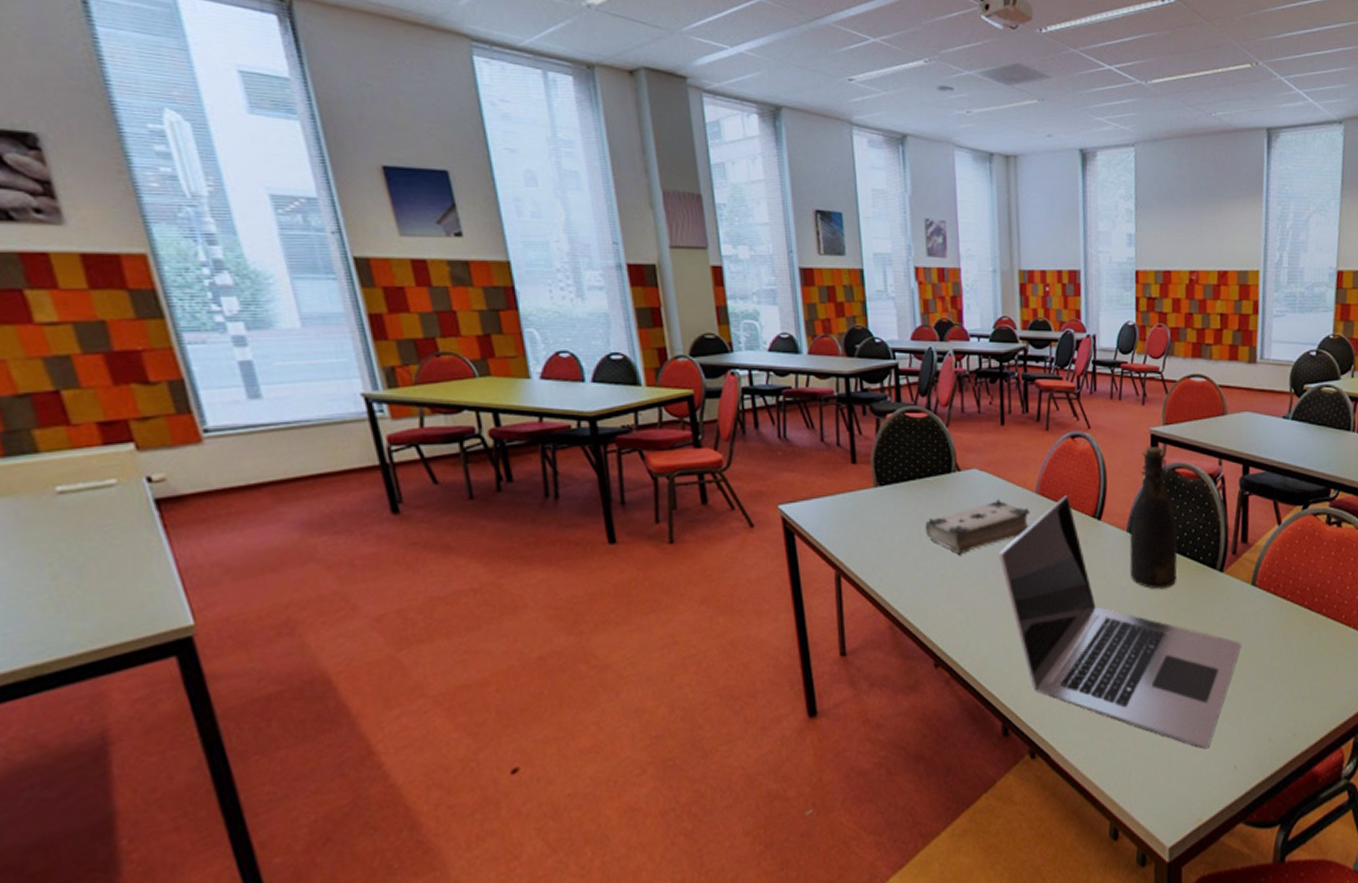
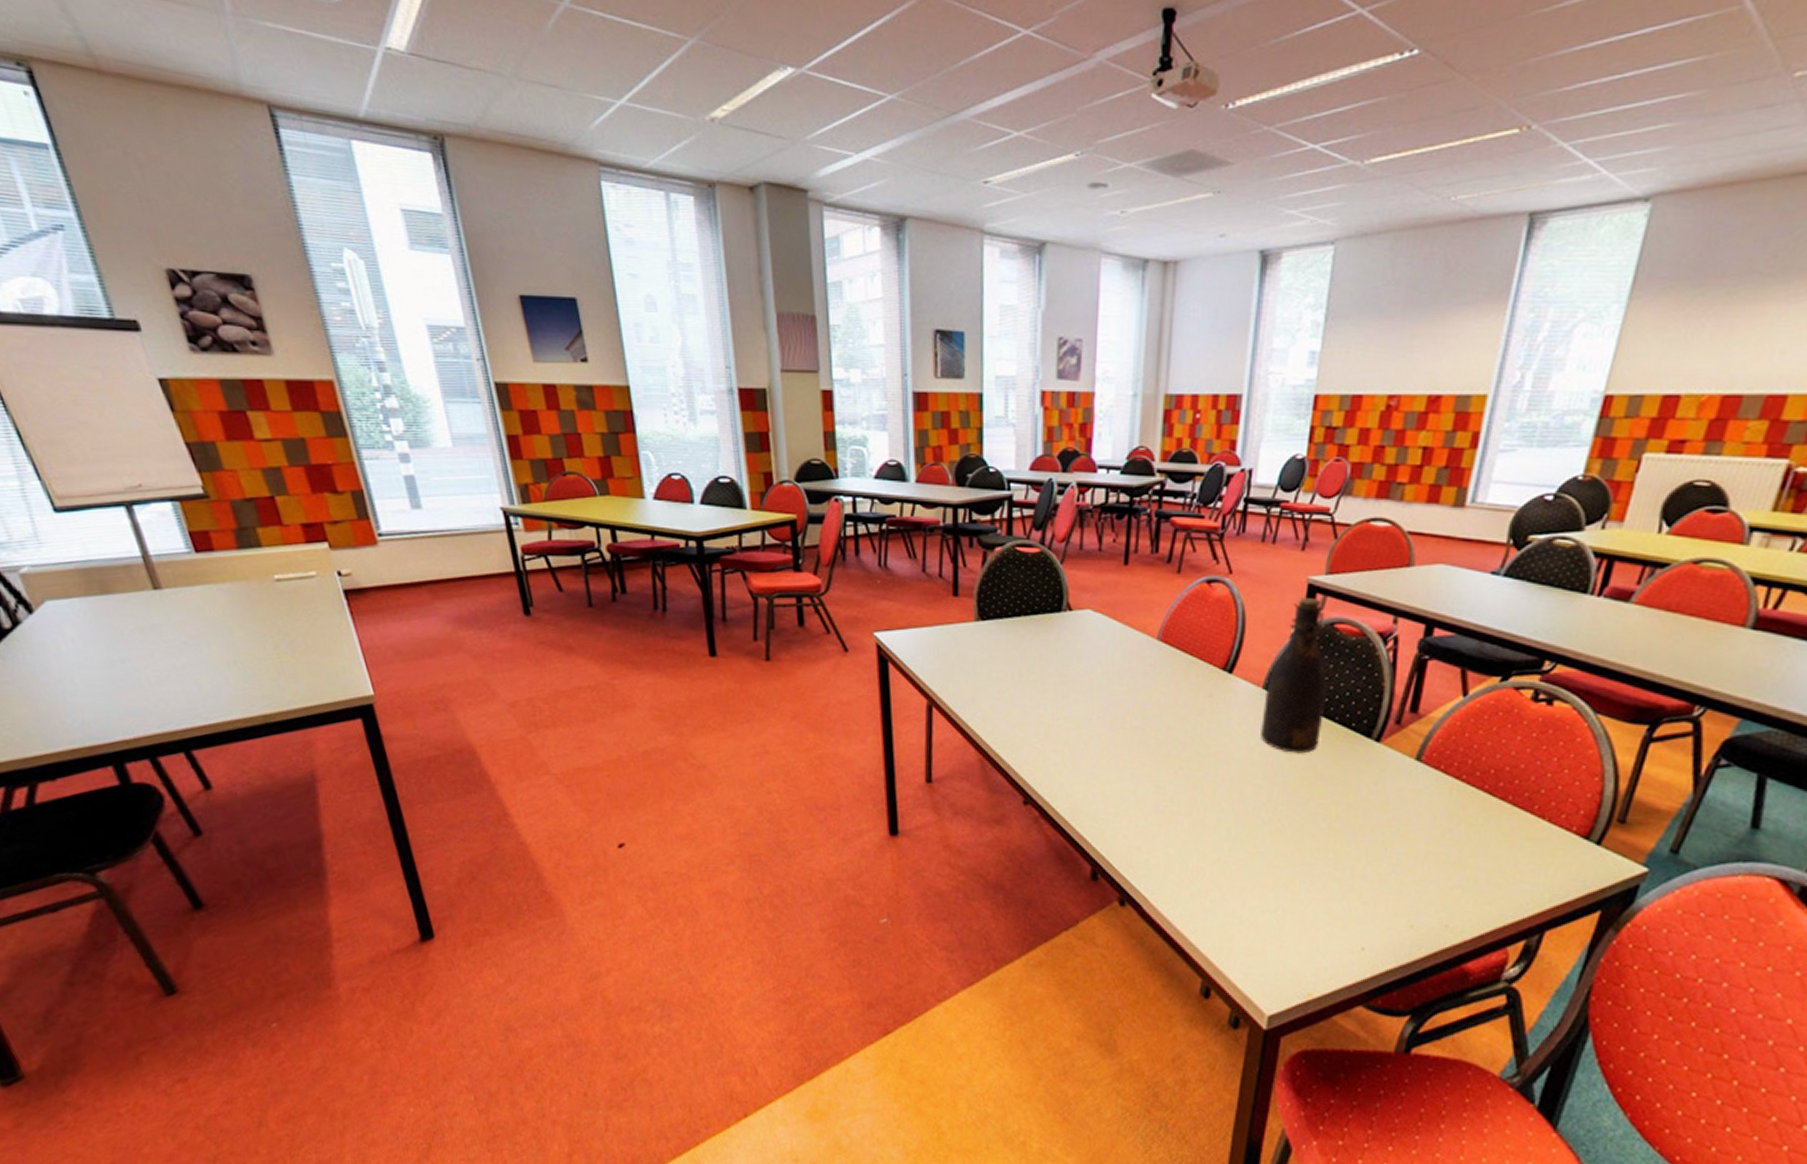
book: present [925,499,1030,556] -> none [1026,643,1148,698]
laptop: present [999,495,1242,749] -> none [1107,644,1392,926]

